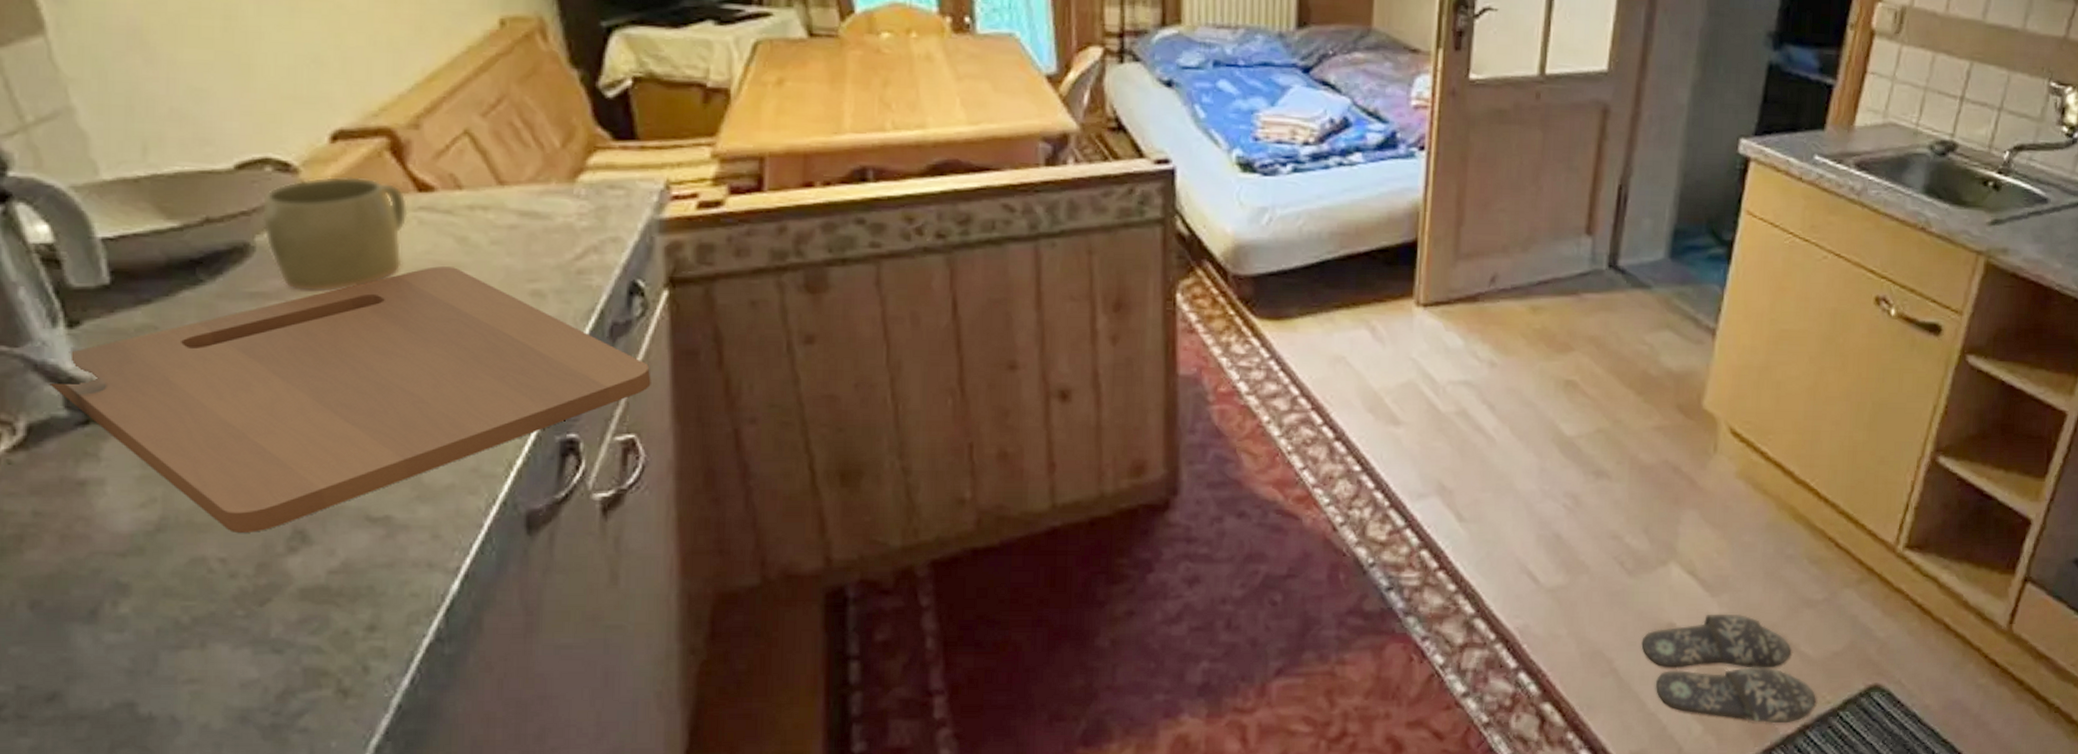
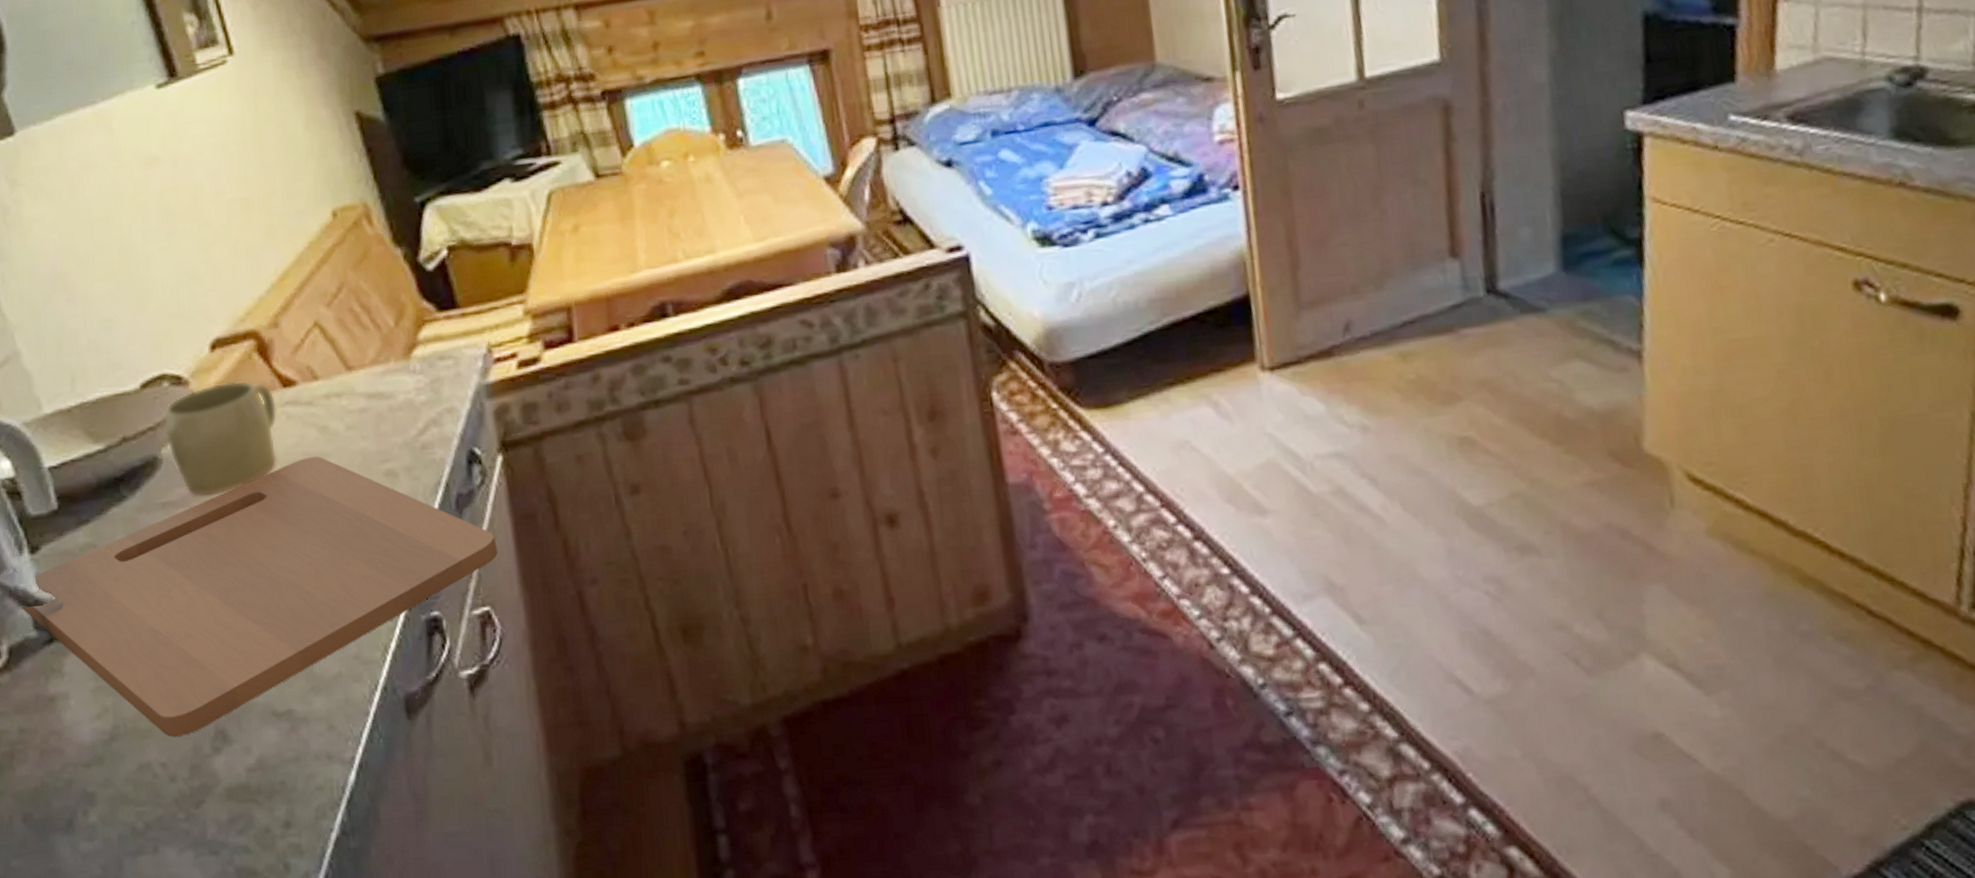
slippers: present [1641,614,1816,723] -> none [1622,716,1886,860]

